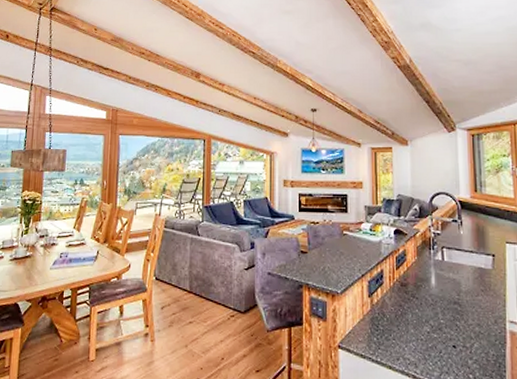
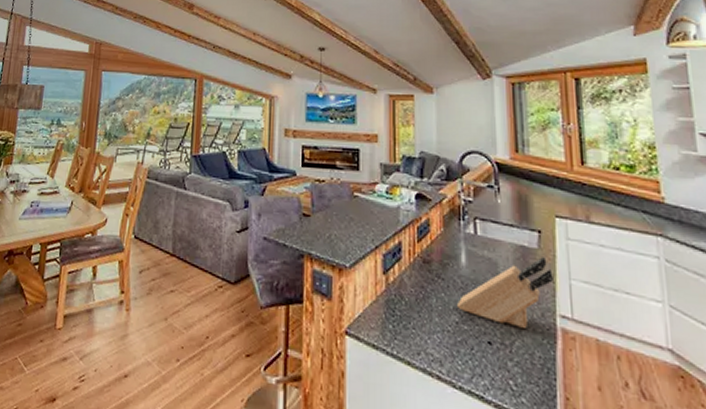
knife block: none [429,276,504,333] -> present [458,257,553,328]

